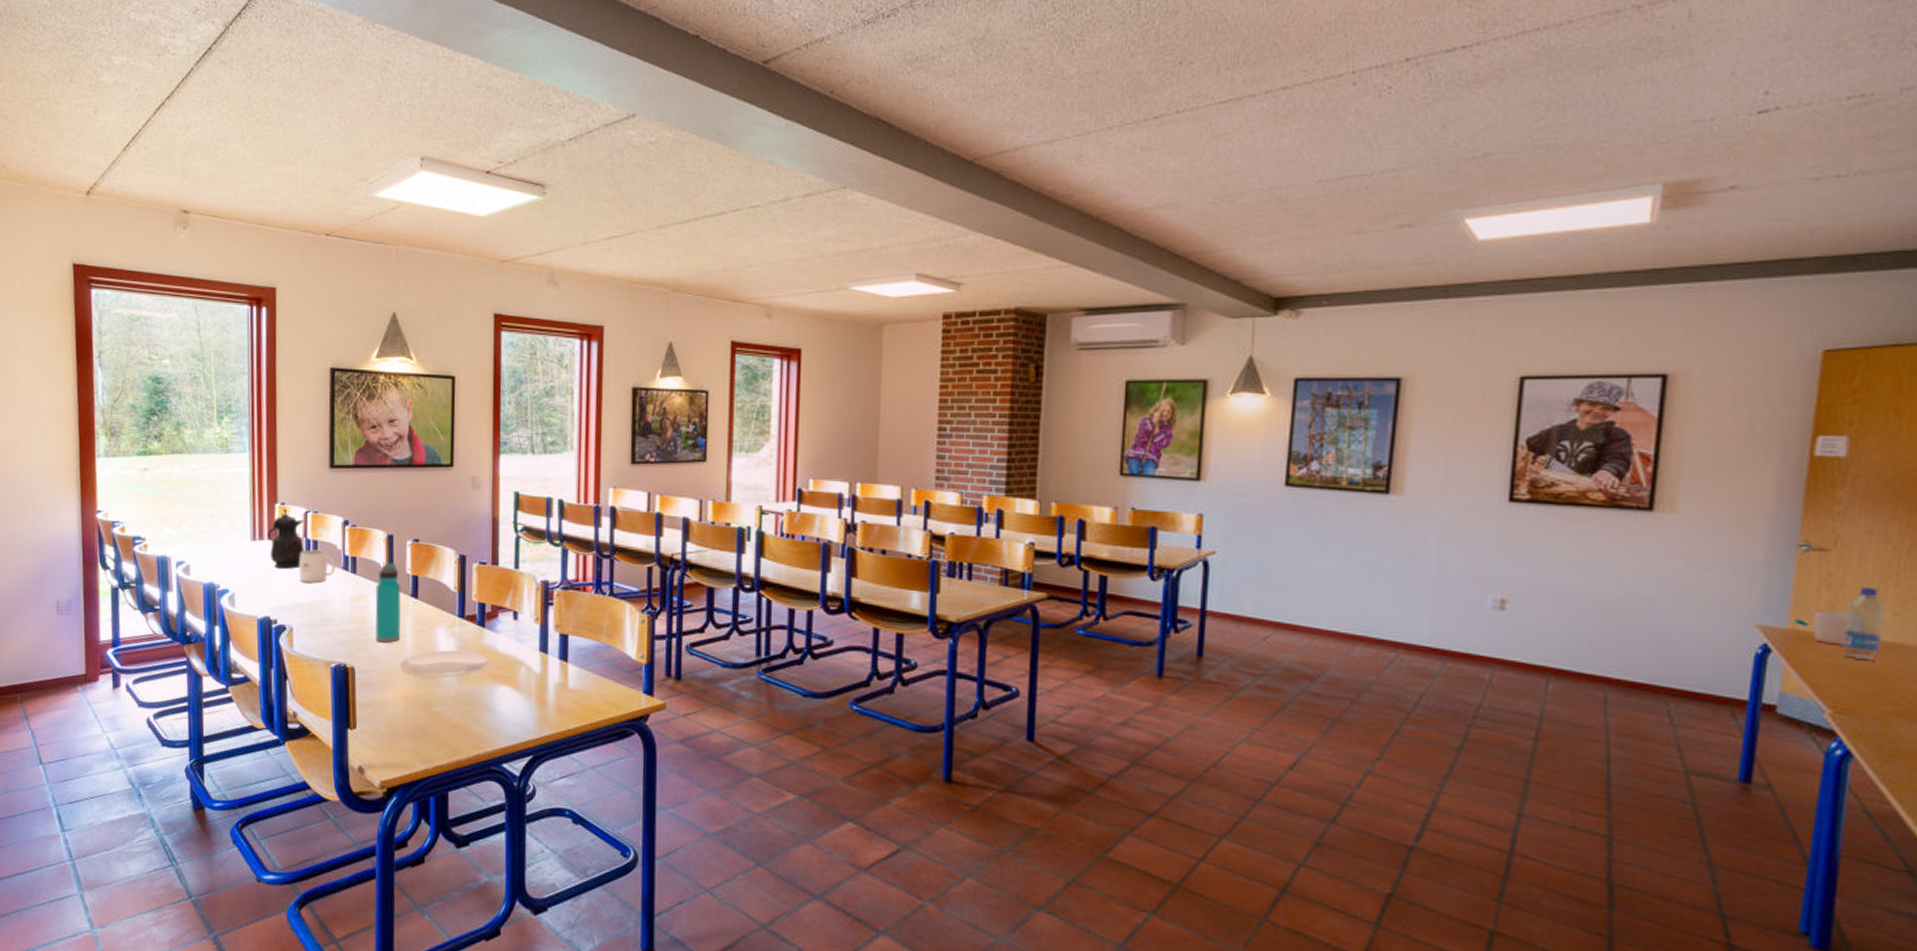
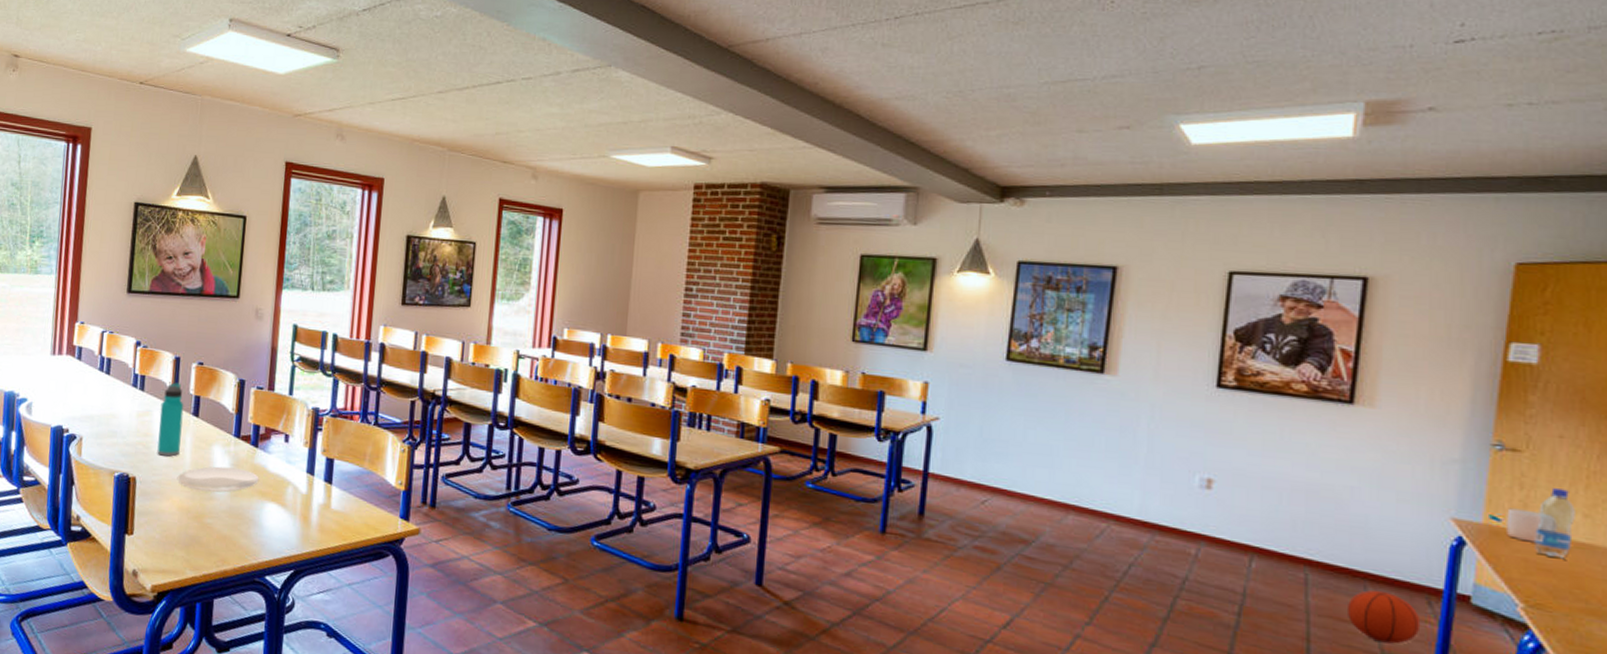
coffeepot: present [268,509,305,569] -> none [66,328,101,383]
mug: present [299,549,335,583] -> none [92,366,126,398]
basketball: none [1647,705,1725,760] -> present [1346,590,1421,644]

